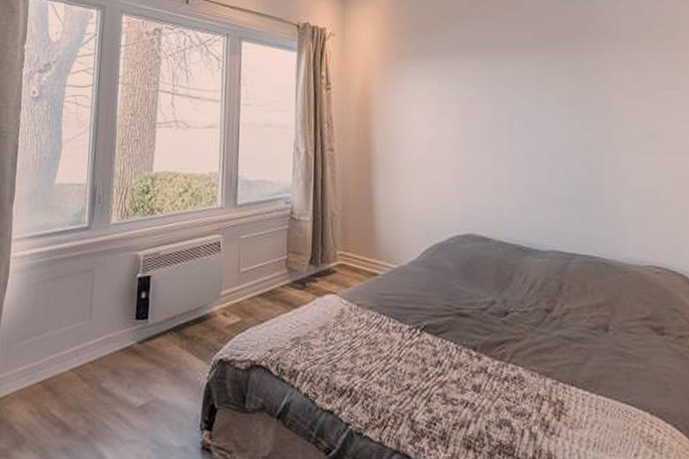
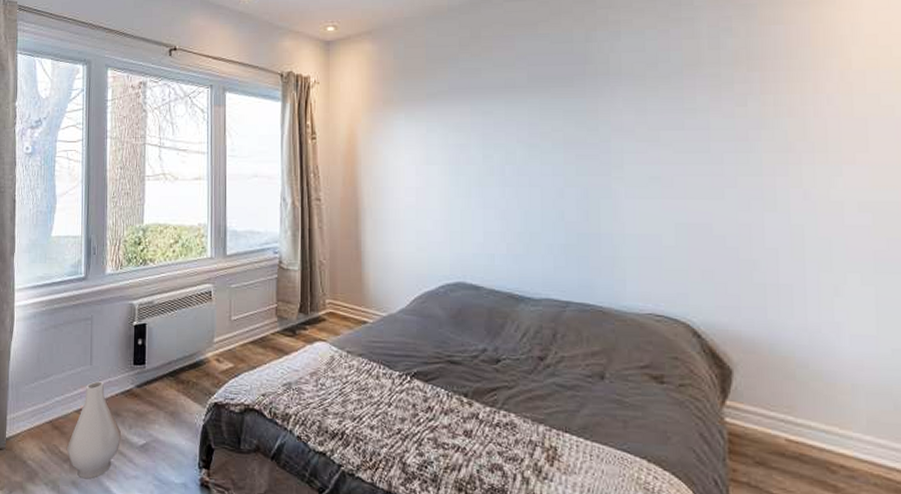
vase: none [58,337,120,444] -> present [66,381,122,479]

